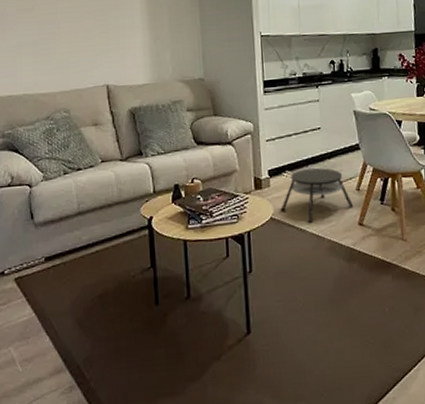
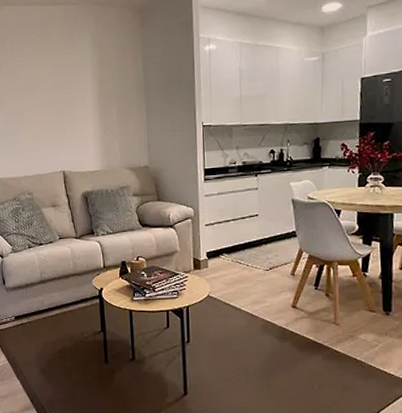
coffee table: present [280,168,354,223] -> none [217,252,288,302]

